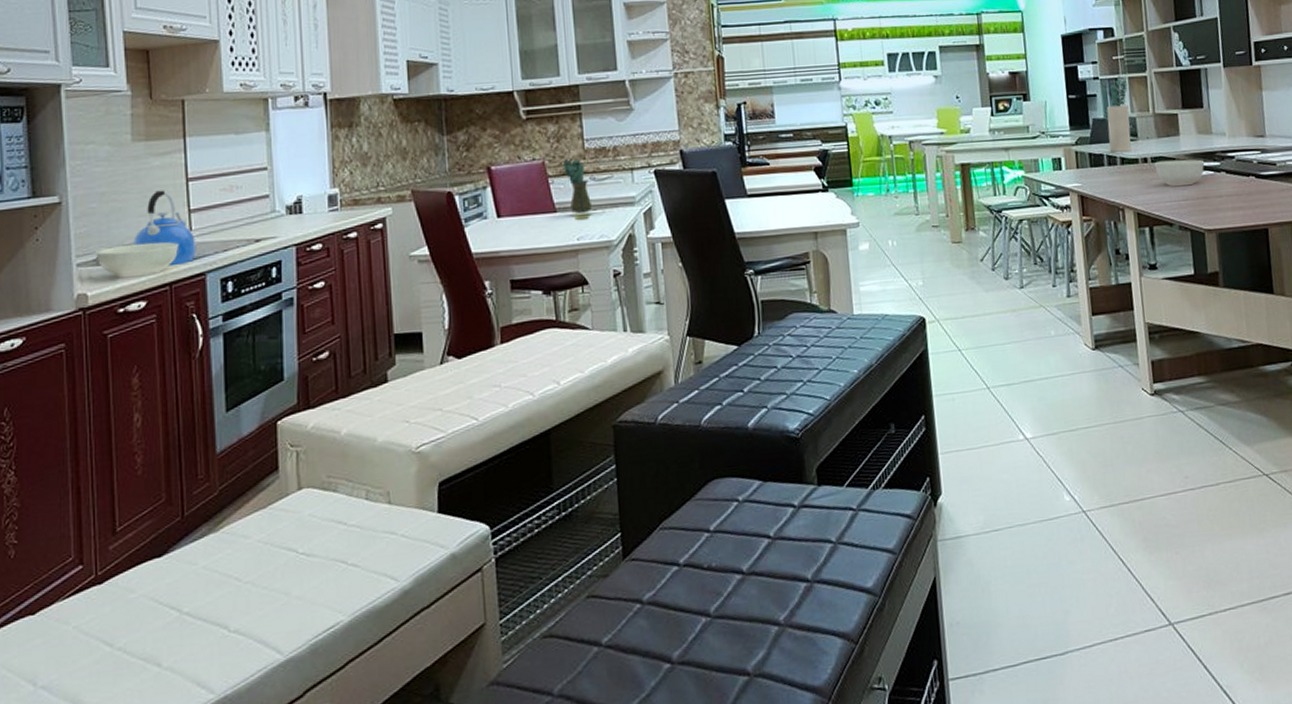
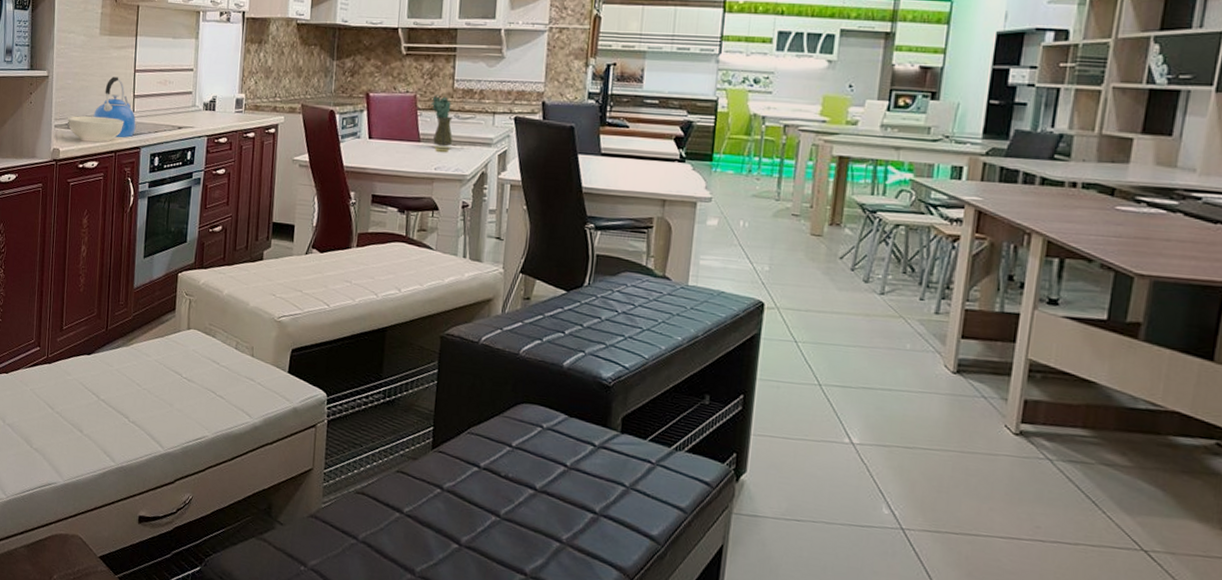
vase: present [1106,75,1131,153] -> none [1028,84,1072,173]
bowl: present [1154,159,1205,187] -> none [1084,188,1157,222]

